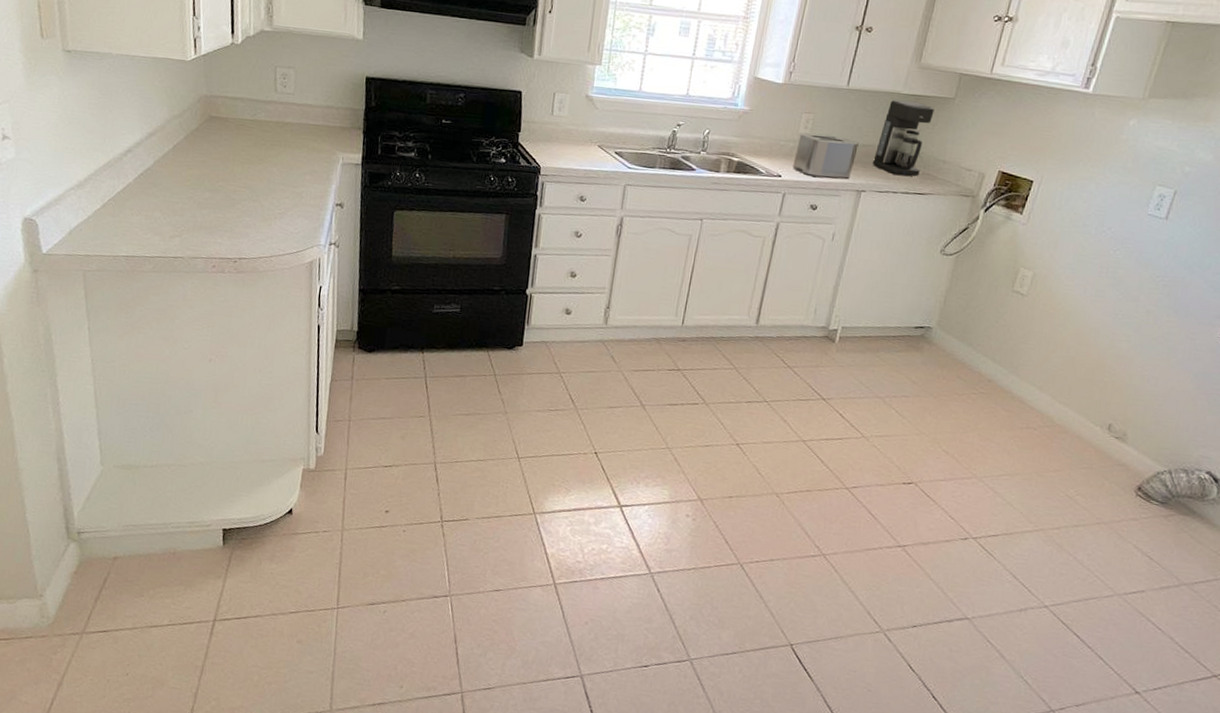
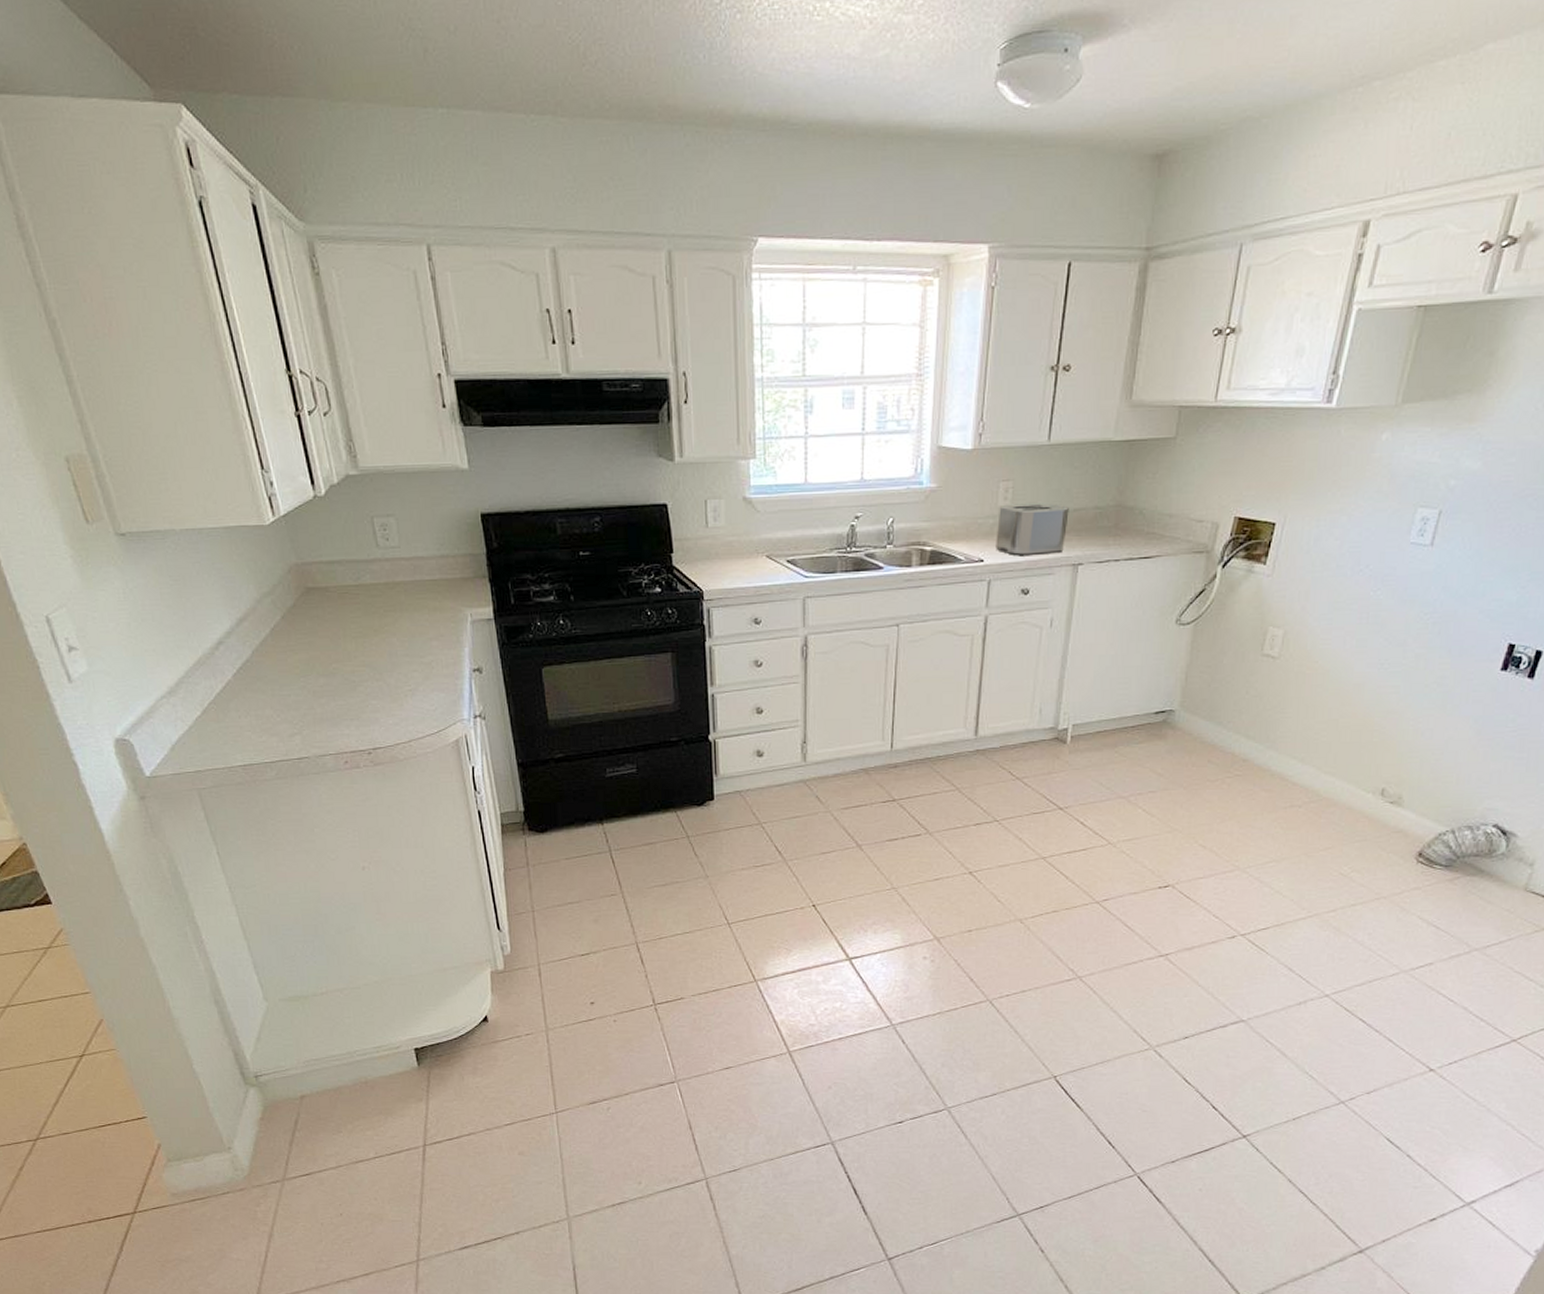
coffee maker: present [873,100,934,177] -> none [1088,448,1153,540]

